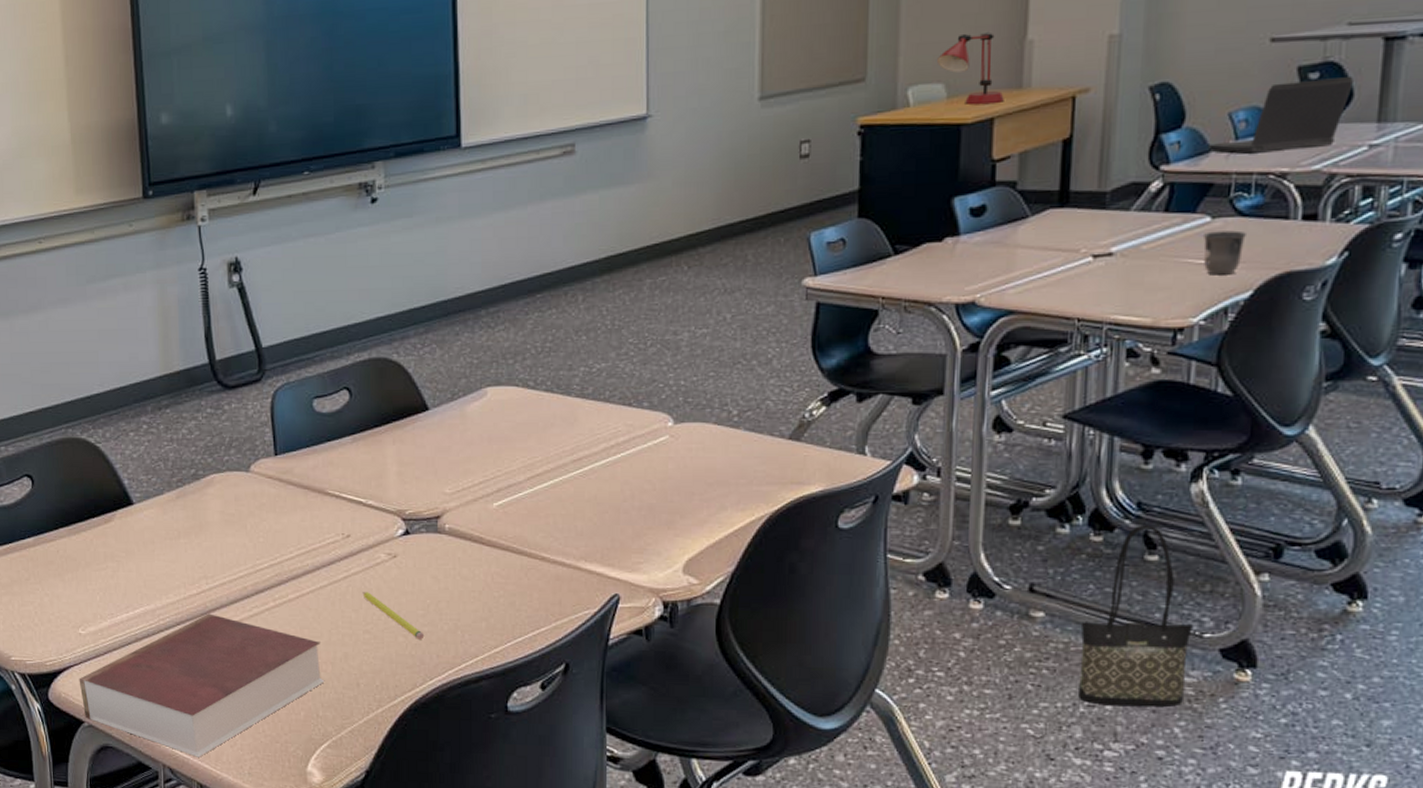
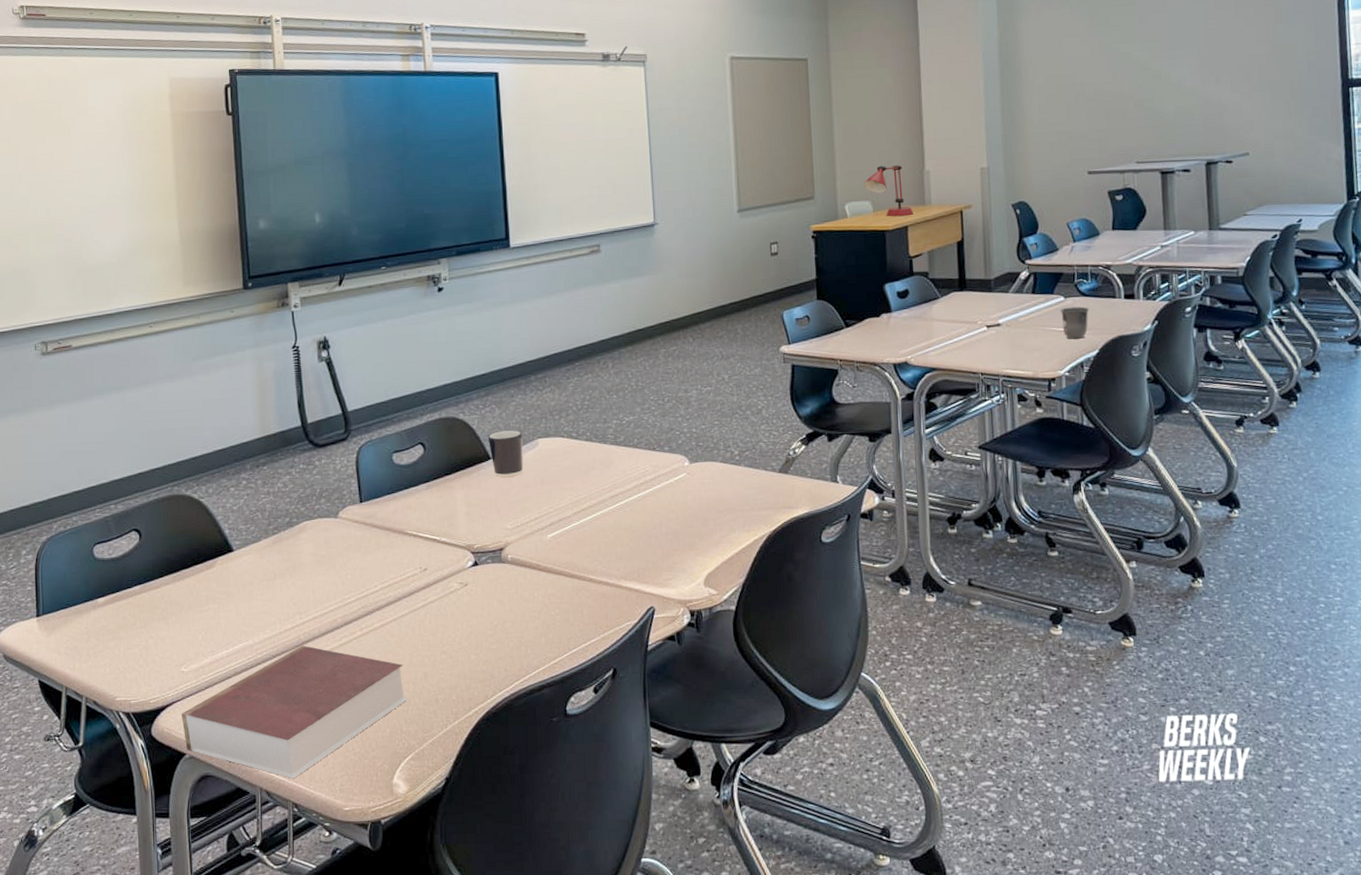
pencil: present [362,592,425,640] -> none [439,617,494,656]
mug: none [425,375,468,433] -> present [487,429,524,478]
tote bag: present [1077,525,1193,707] -> none [1009,528,1088,674]
laptop computer: present [1207,77,1353,154] -> none [1055,199,1145,252]

